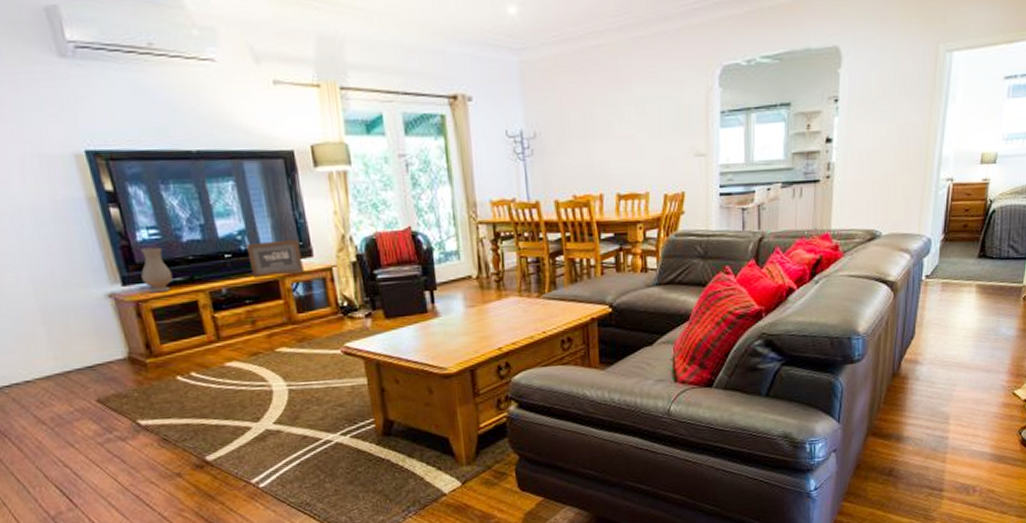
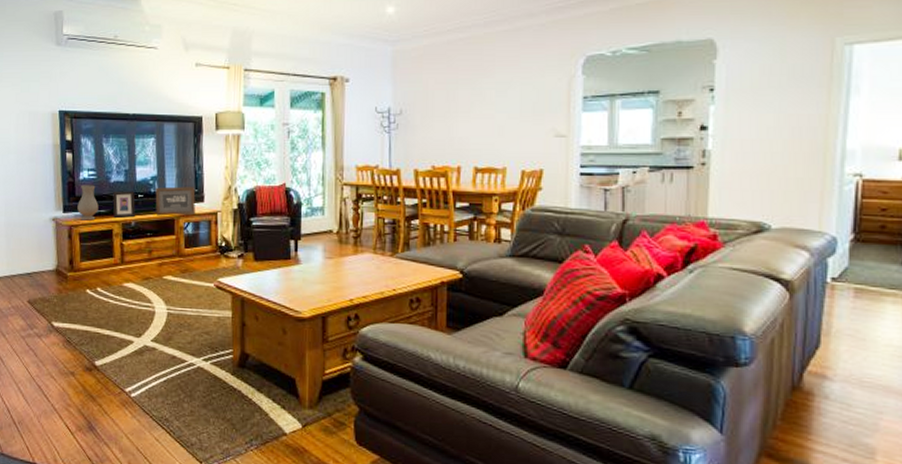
picture frame: none [189,250,225,287] -> present [112,191,135,219]

